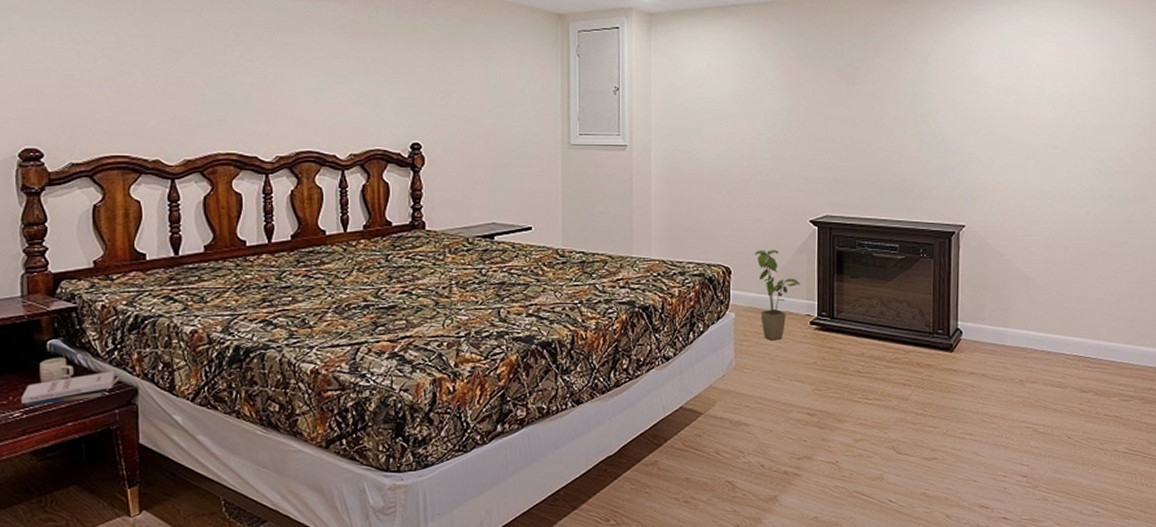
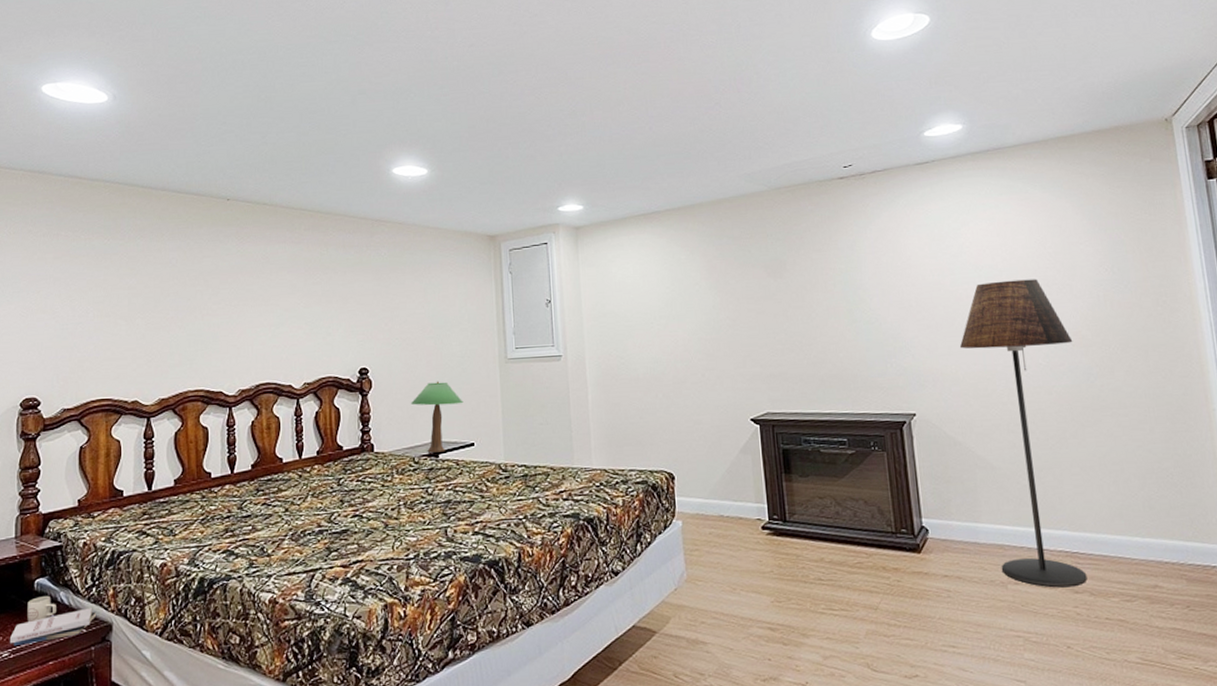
table lamp: none [465,162,522,234] -> present [410,381,464,453]
house plant: present [754,250,800,341] -> none [696,452,747,549]
floor lamp: none [1013,105,1116,387] -> present [959,279,1087,588]

